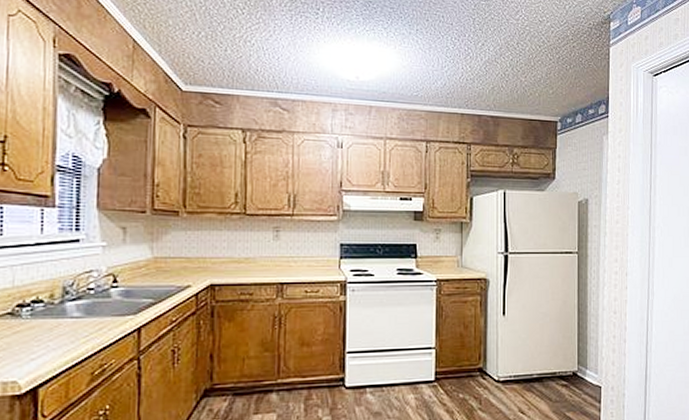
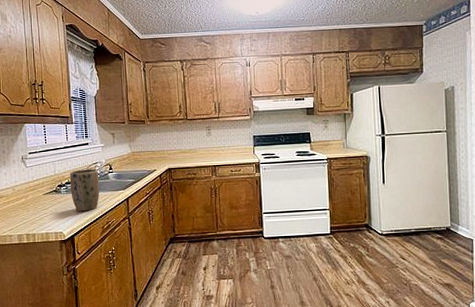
plant pot: none [39,280,94,348] -> present [70,168,100,212]

